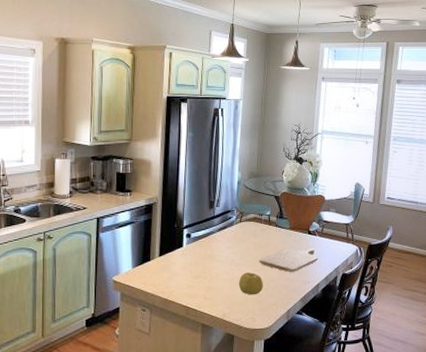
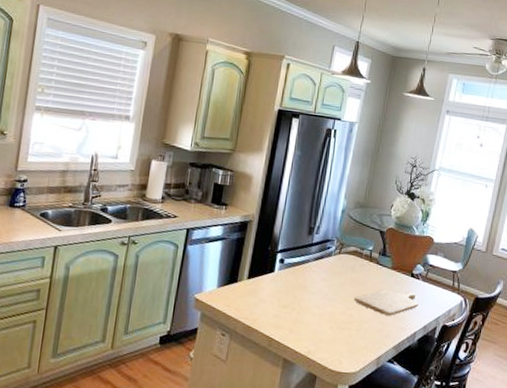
fruit: present [238,272,263,295] -> none [328,309,356,335]

